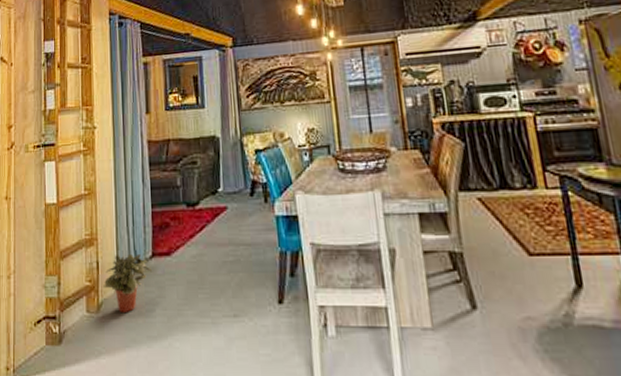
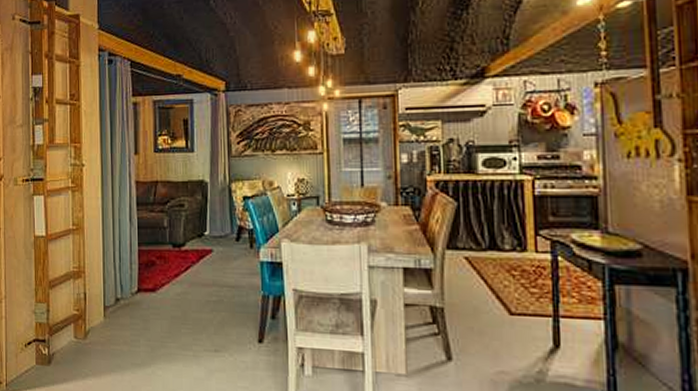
potted plant: present [103,253,153,314] -> none [90,287,138,342]

